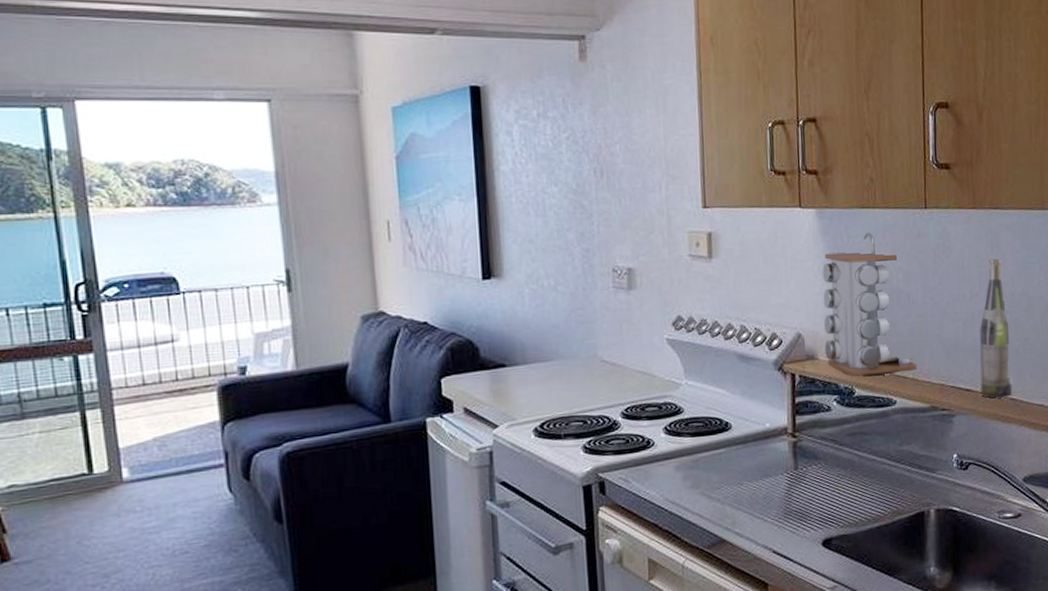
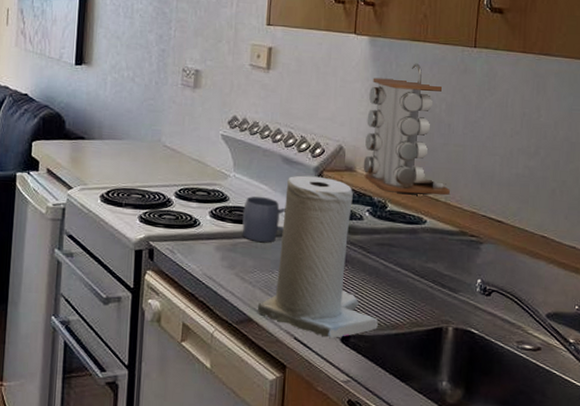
mug: none [701,402,748,454] -> present [242,196,286,243]
paper towel: none [729,370,860,545] -> present [257,175,379,339]
wine bottle: present [979,258,1013,398] -> none [512,101,549,234]

